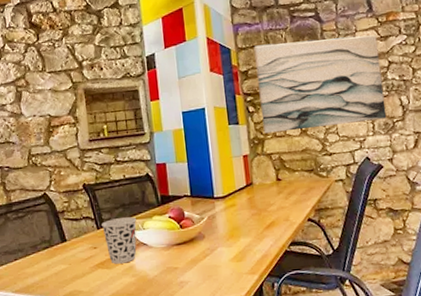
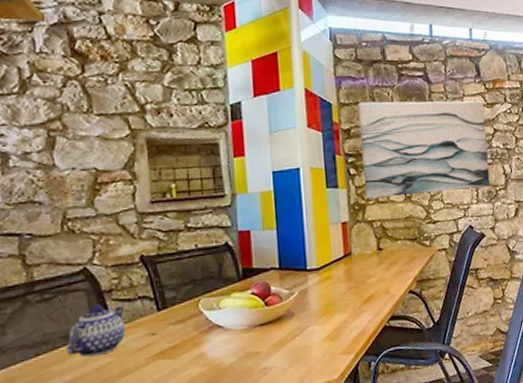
teapot: none [34,222,75,264] -> present [66,304,126,358]
cup: present [102,217,137,264] -> none [164,294,210,353]

